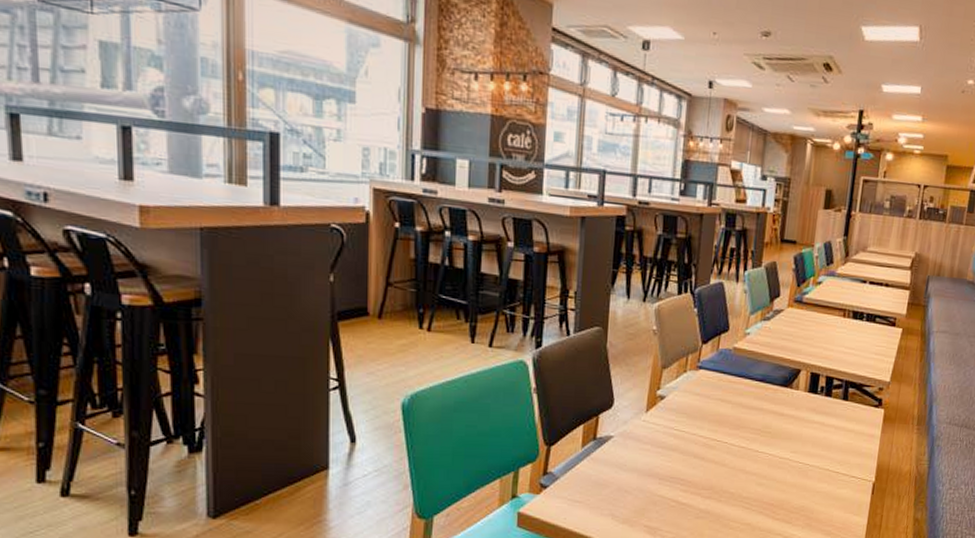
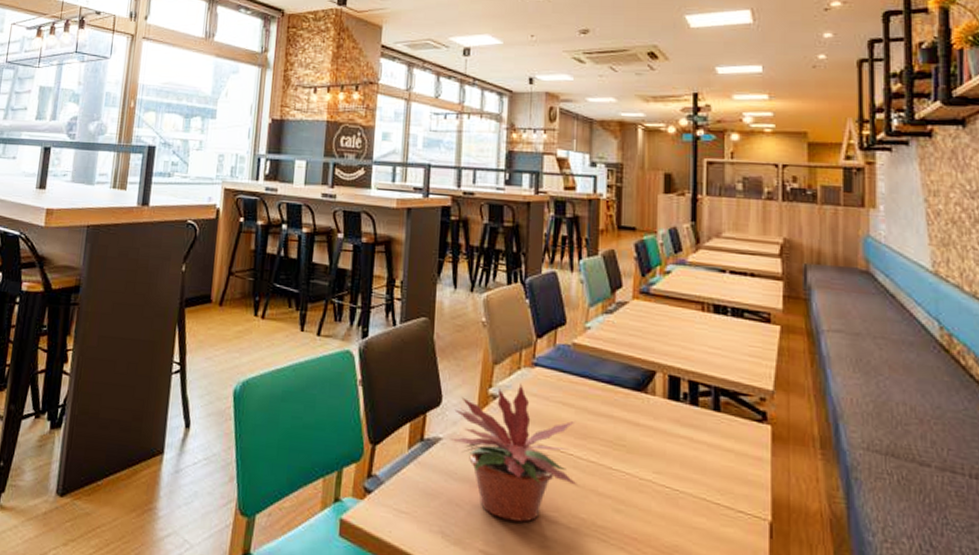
potted plant: none [622,384,732,500] -> present [451,383,579,522]

